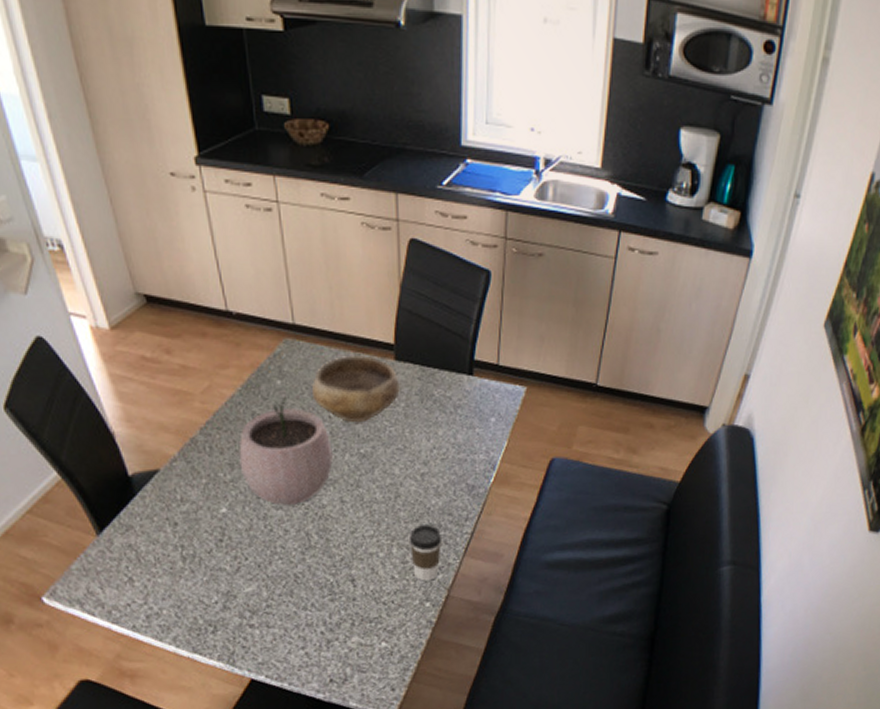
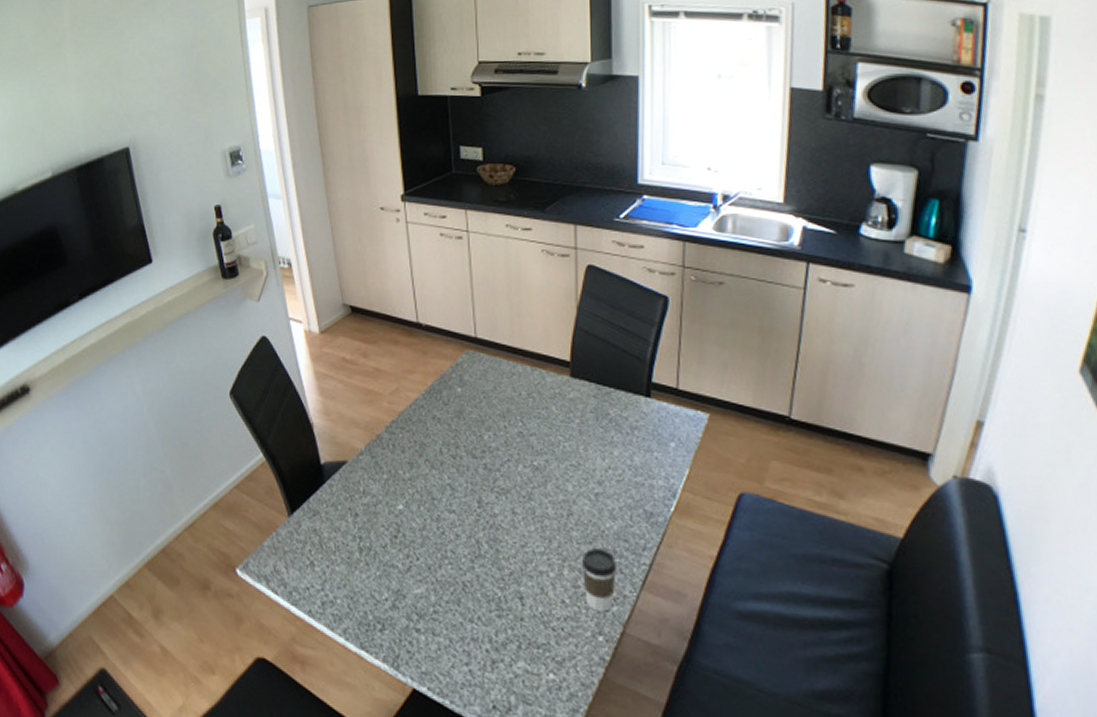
plant pot: present [238,397,333,506] -> none [418,404,506,510]
bowl: present [312,355,400,423] -> none [490,370,575,435]

